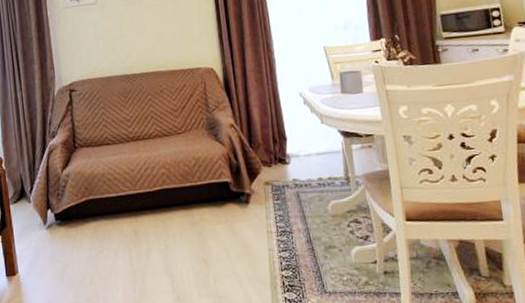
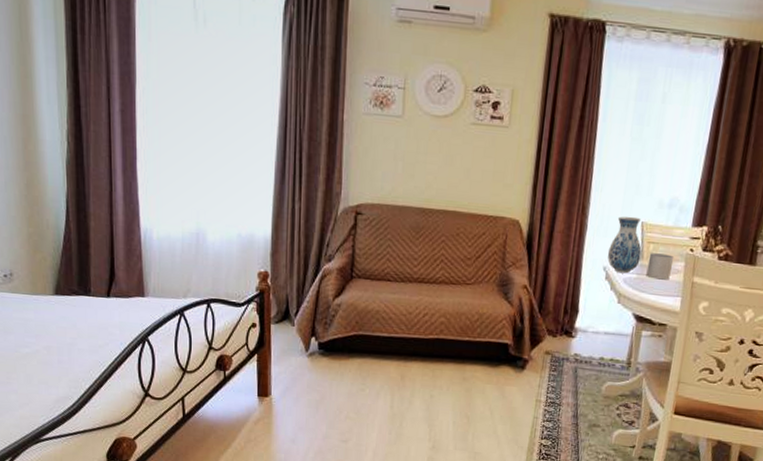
vase: none [300,43,332,96] -> present [607,216,642,274]

